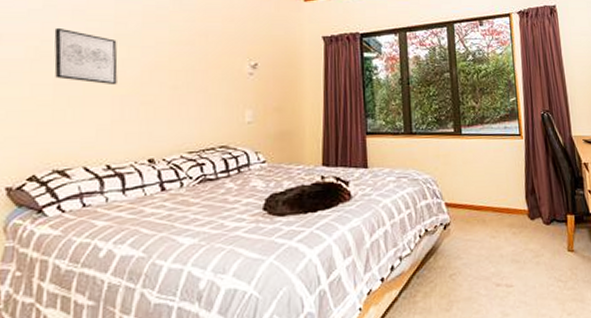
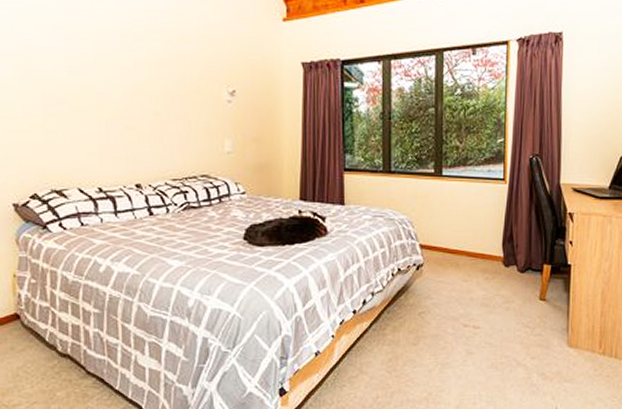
wall art: present [54,27,118,86] -> none [37,45,101,109]

